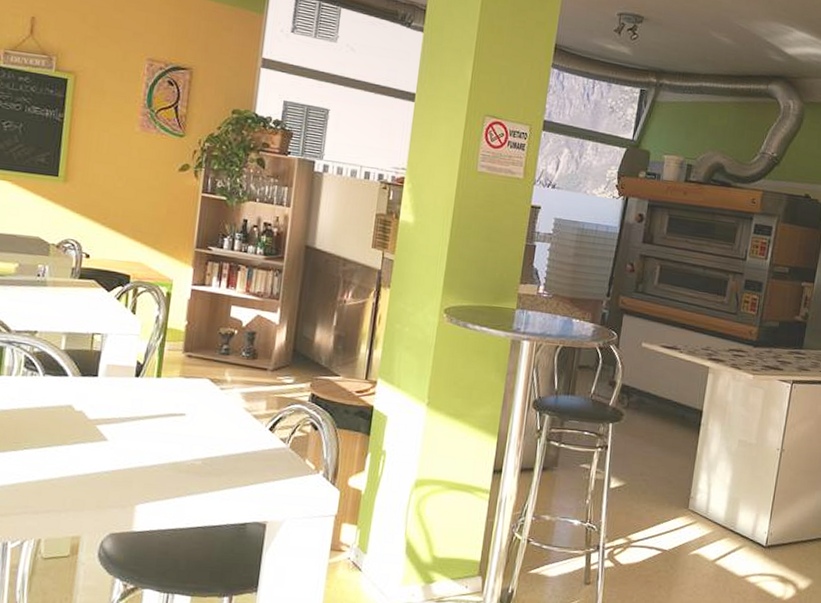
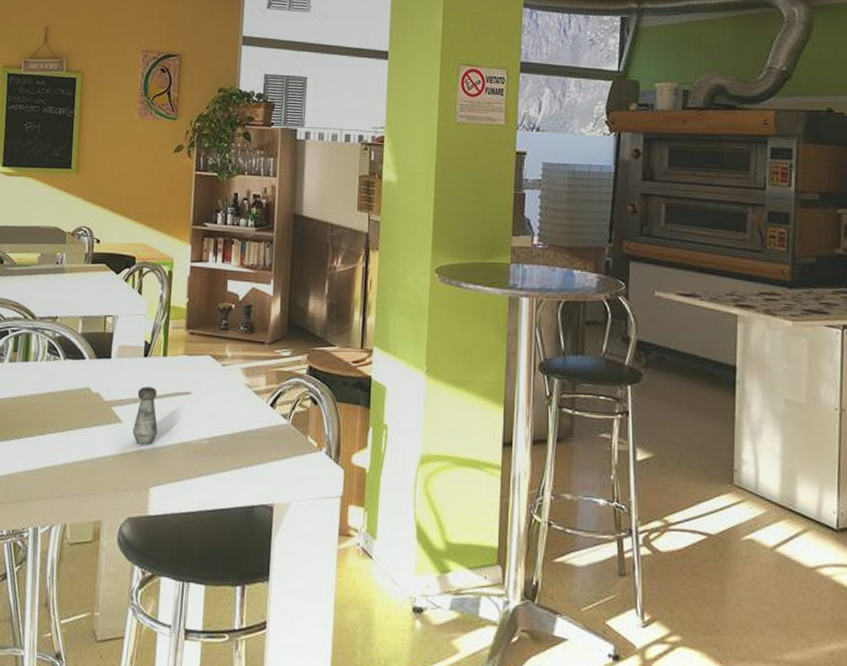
salt shaker: none [118,406,149,464] -> present [132,386,158,445]

